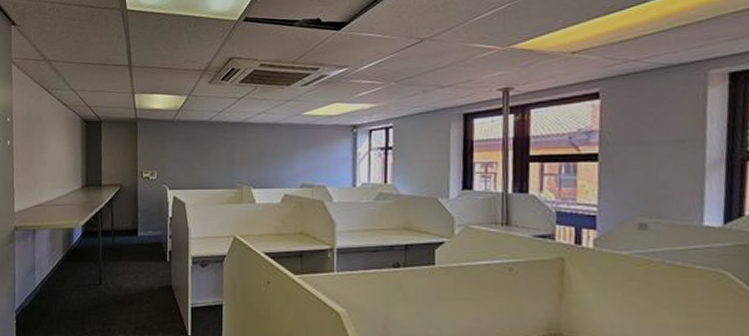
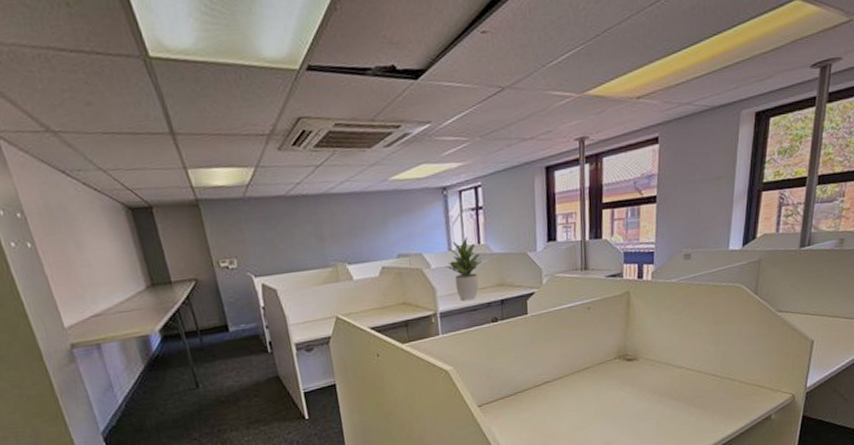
potted plant: none [347,174,388,241] -> present [445,236,483,301]

